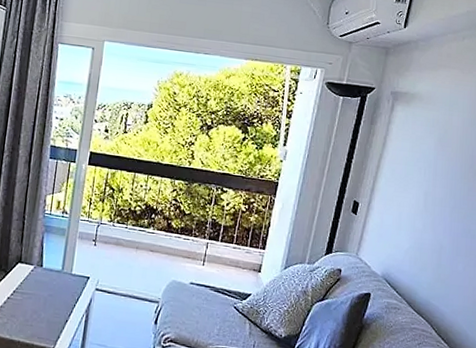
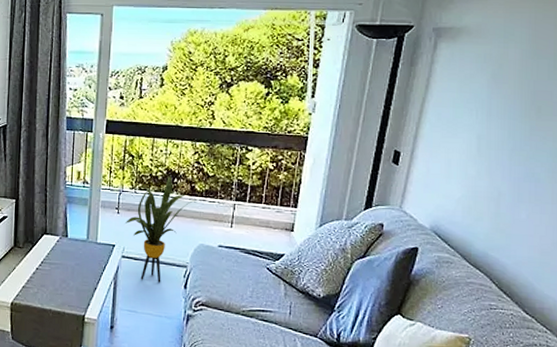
house plant: none [102,211,172,317] -> present [126,176,197,283]

